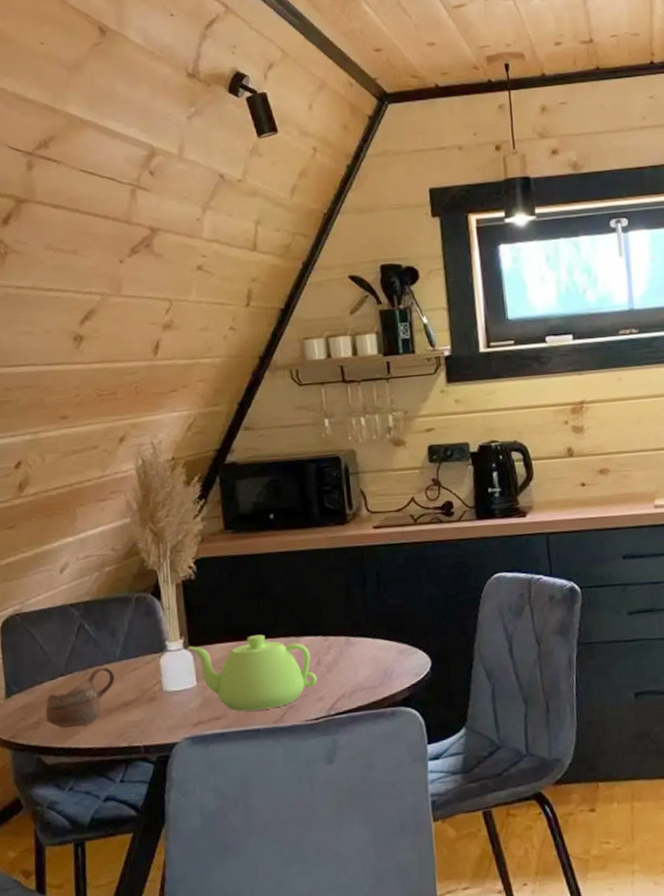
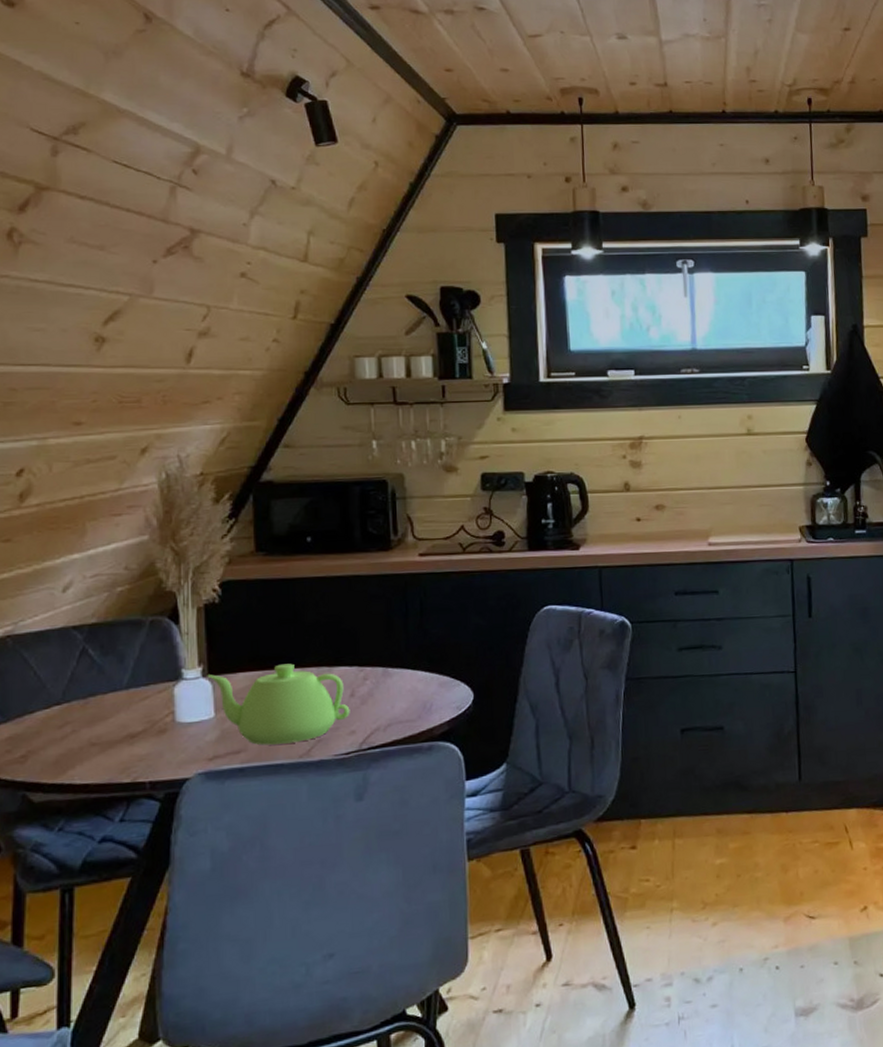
cup: present [45,666,115,729] -> none [35,695,120,763]

